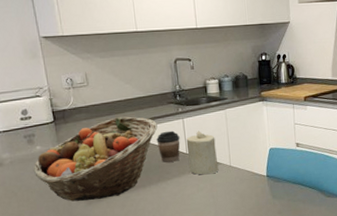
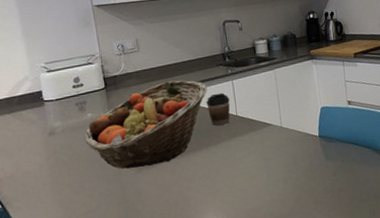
candle: present [186,131,219,175] -> none [236,92,270,138]

